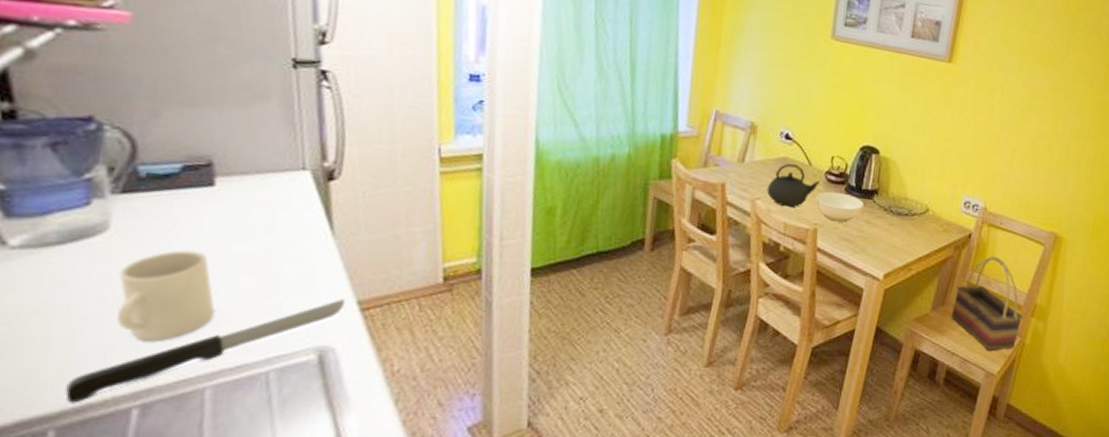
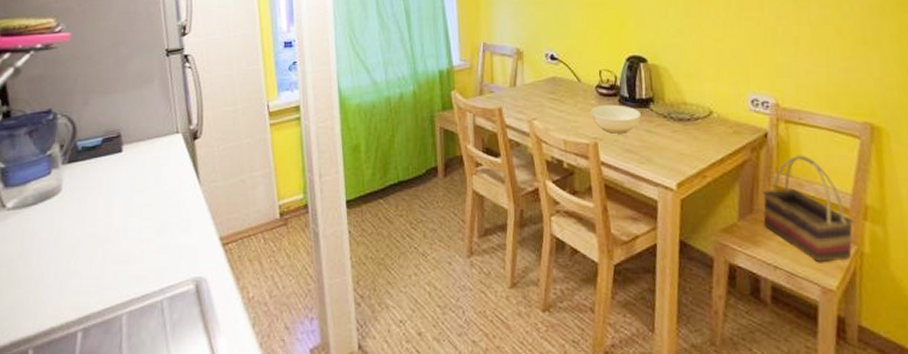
kitchen knife: present [65,299,345,403] -> none [38,237,211,328]
cup: present [117,249,215,342] -> none [67,203,126,278]
teapot: present [766,164,820,208] -> none [541,83,592,125]

